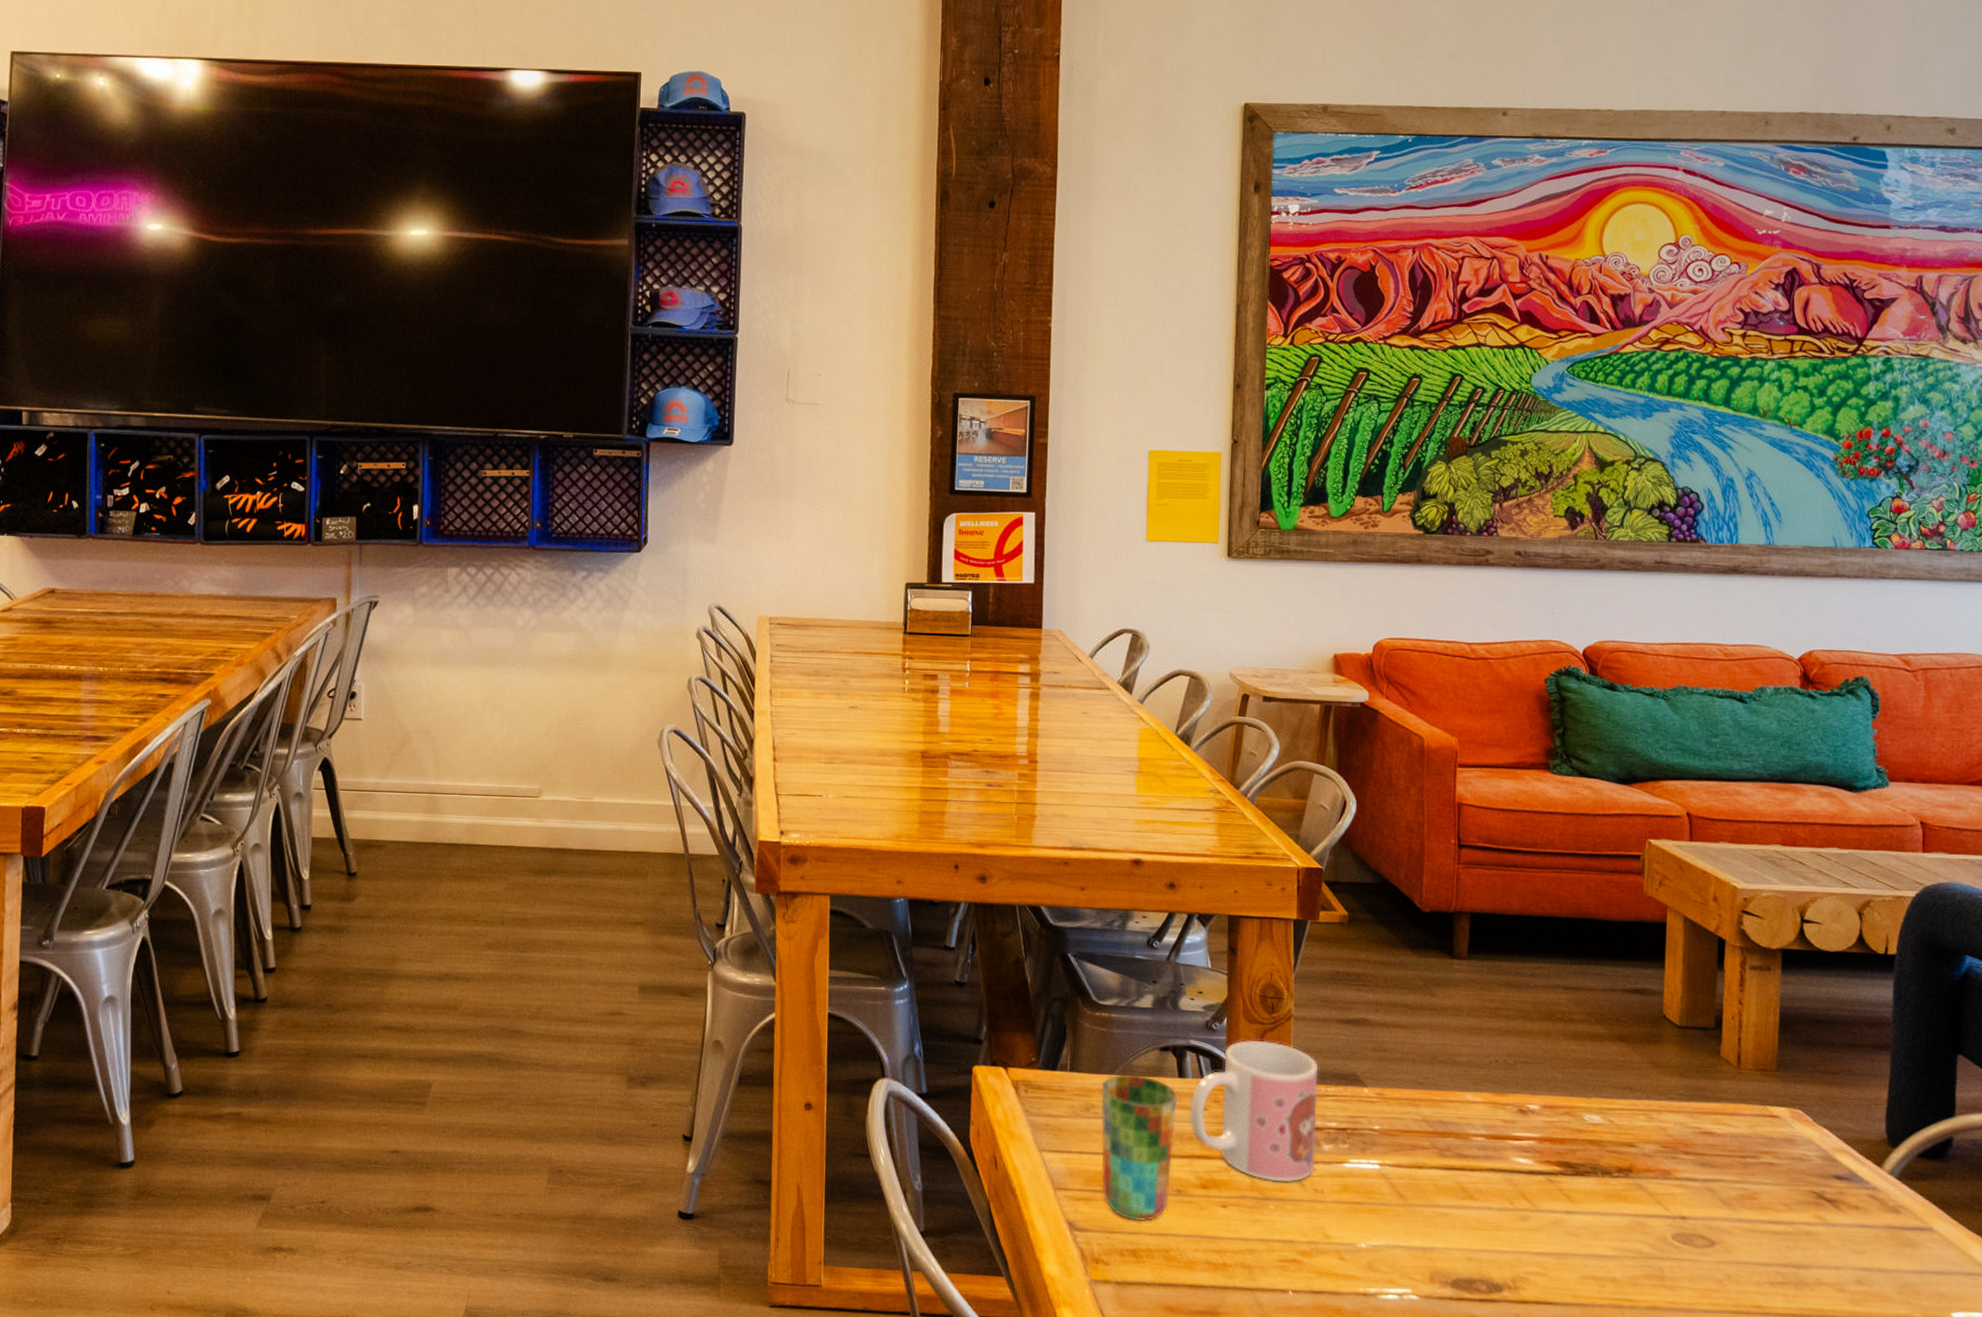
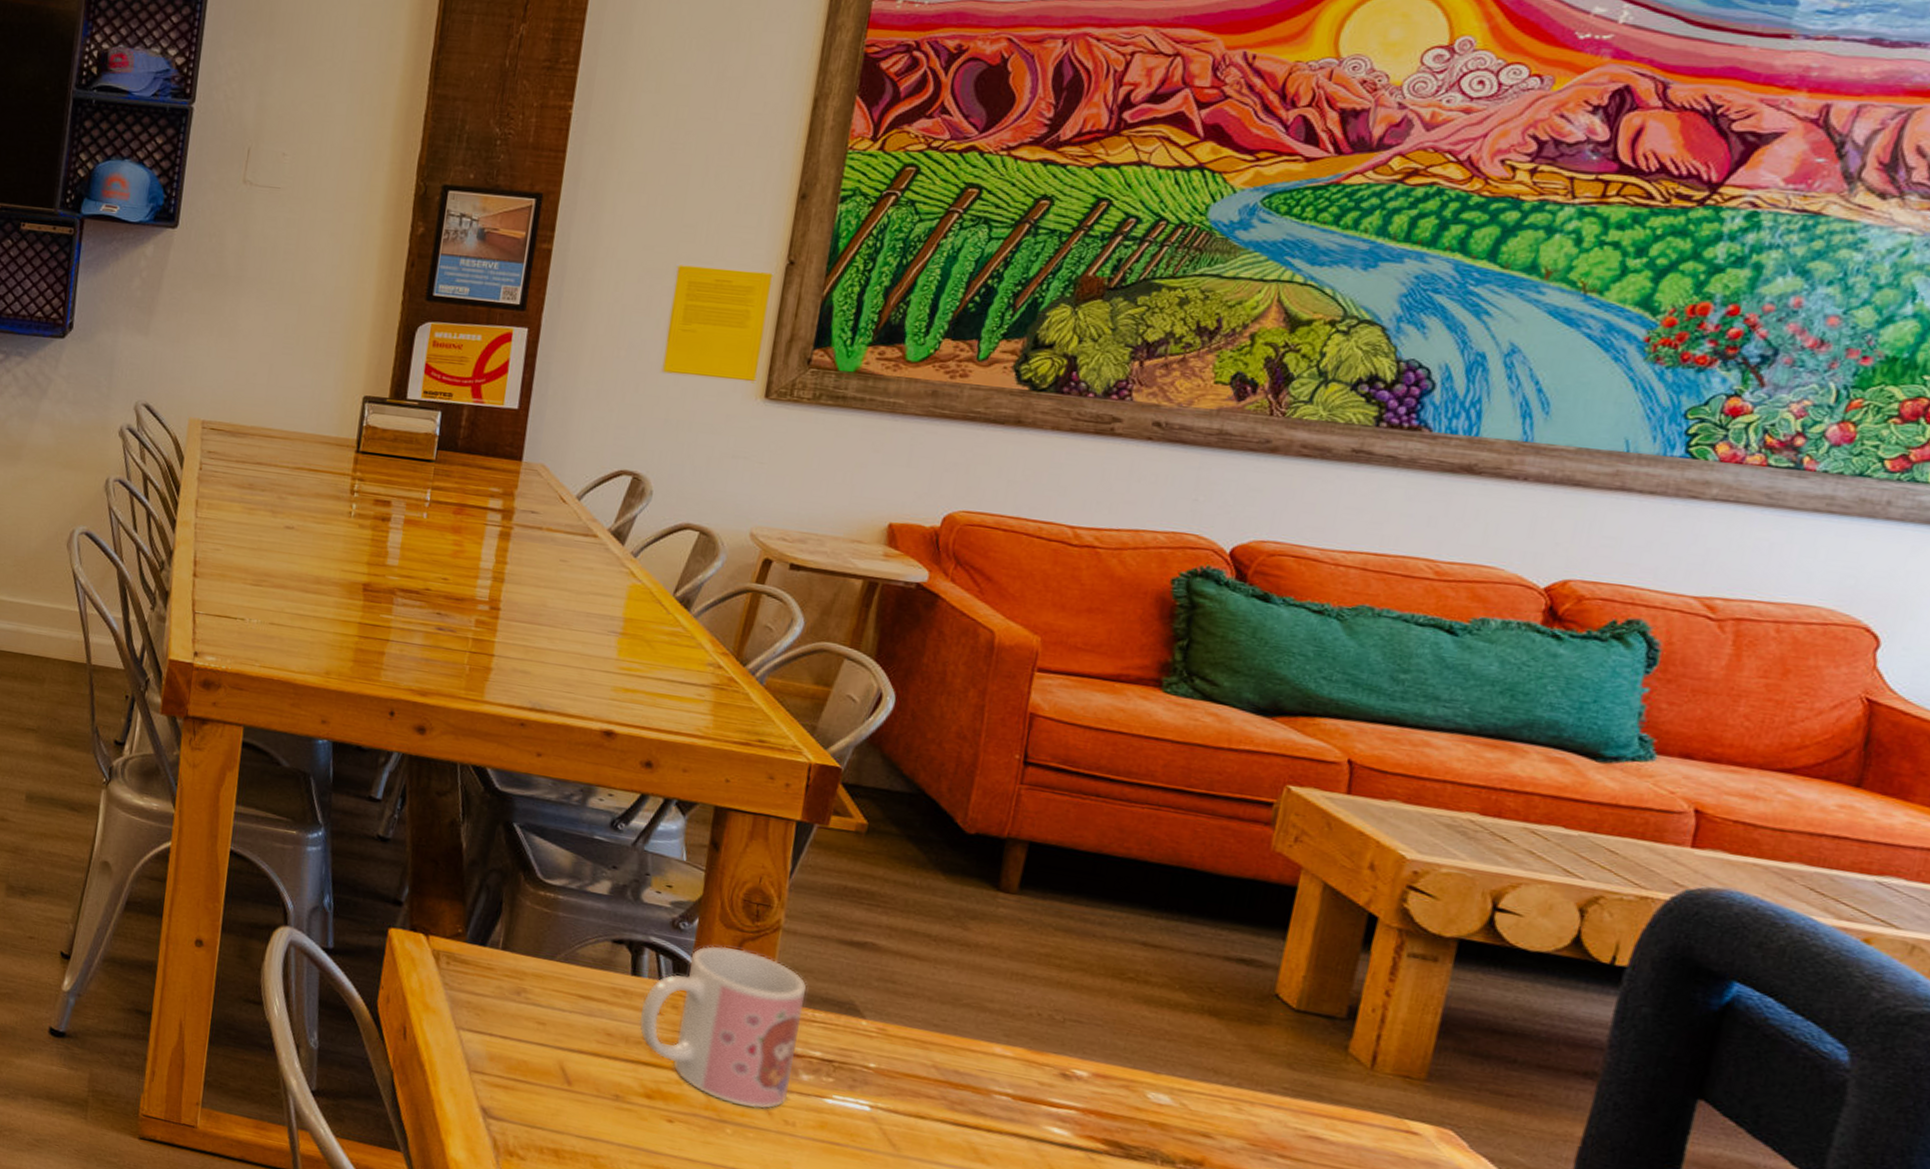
cup: present [1101,1074,1177,1222] -> none [525,961,628,1123]

